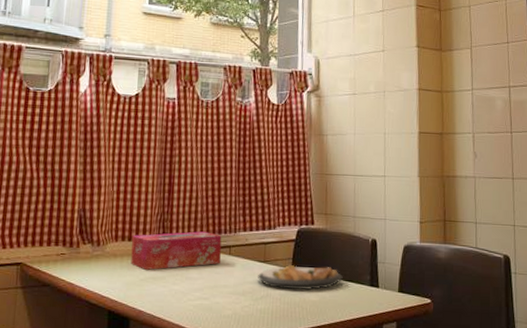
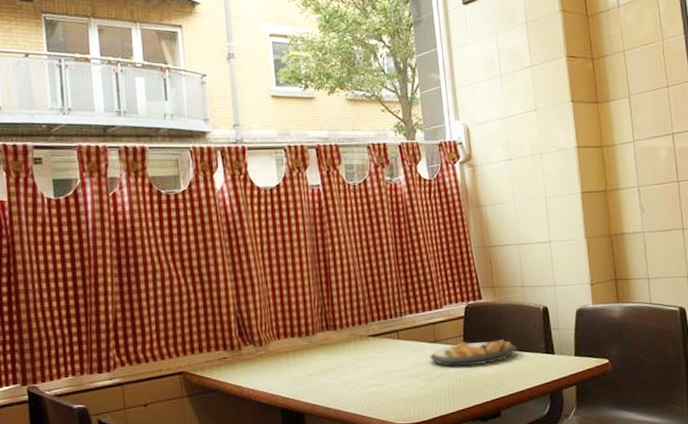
tissue box: present [130,231,222,270] -> none [295,319,391,364]

